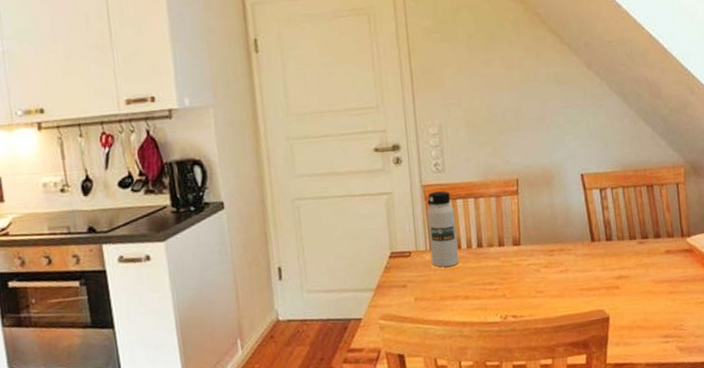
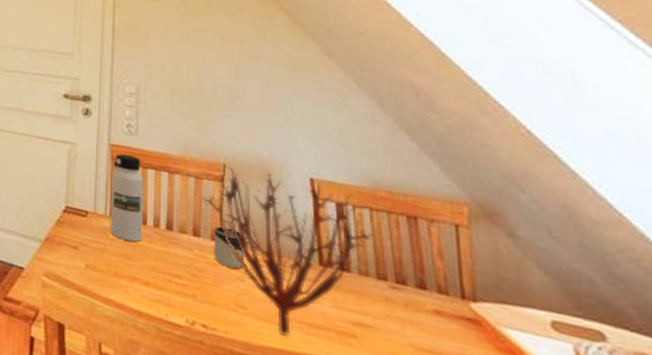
plant: none [503,175,626,304] -> present [203,164,374,337]
cup: none [514,231,539,264] -> present [214,226,245,269]

